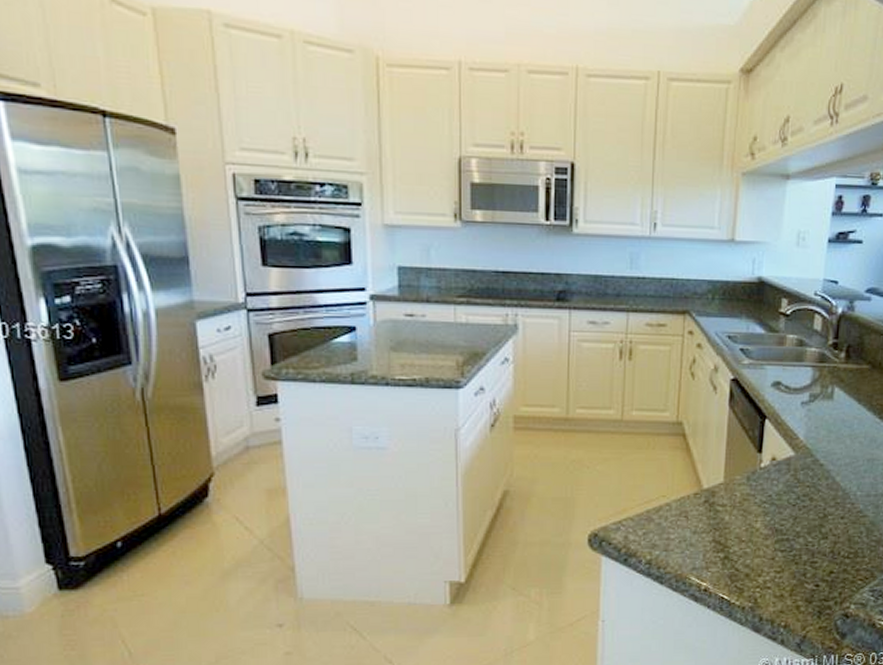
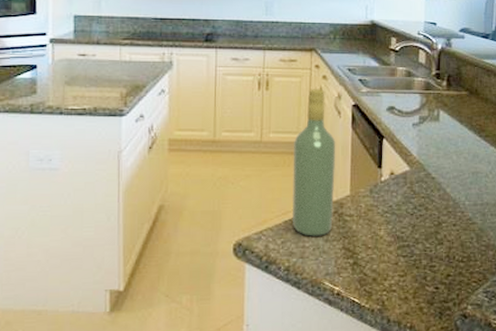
wine bottle: none [656,359,710,528] -> present [291,89,336,236]

